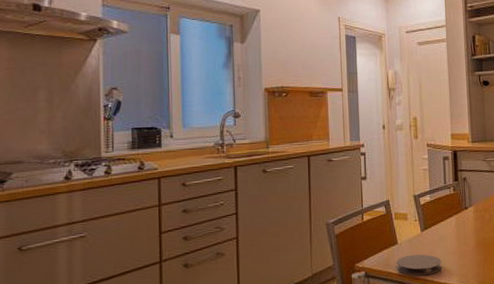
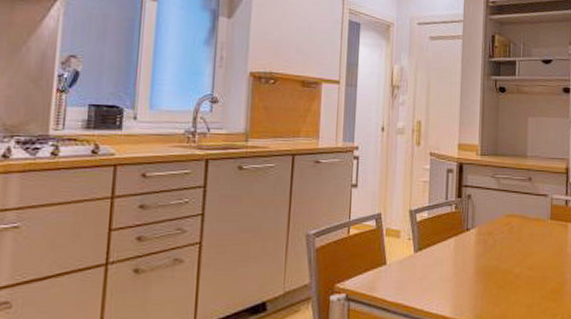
coaster: present [397,254,442,276] -> none [383,278,435,304]

